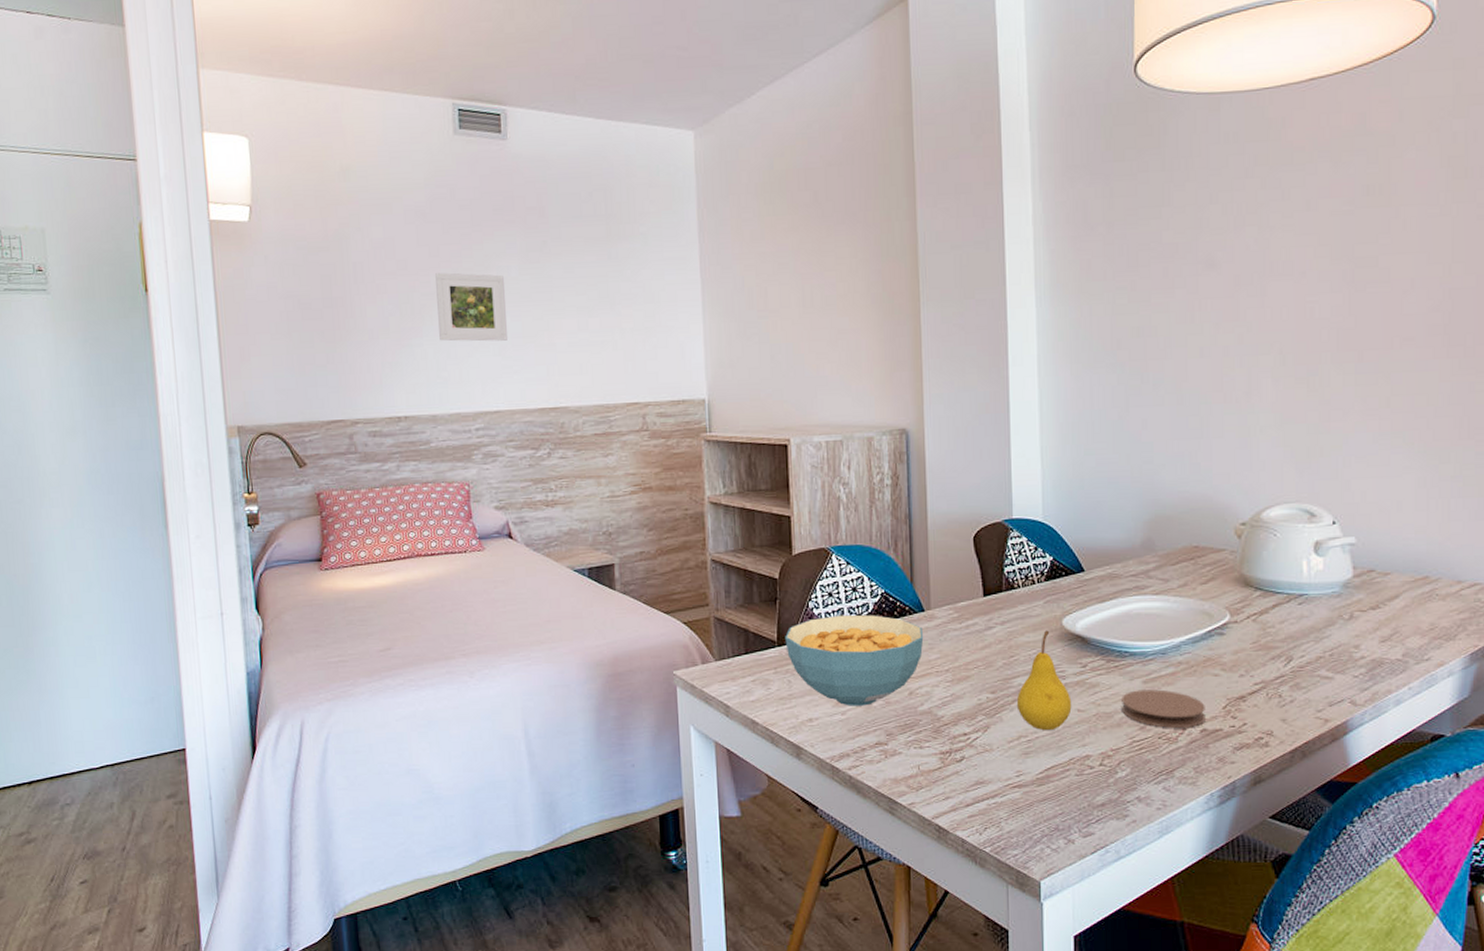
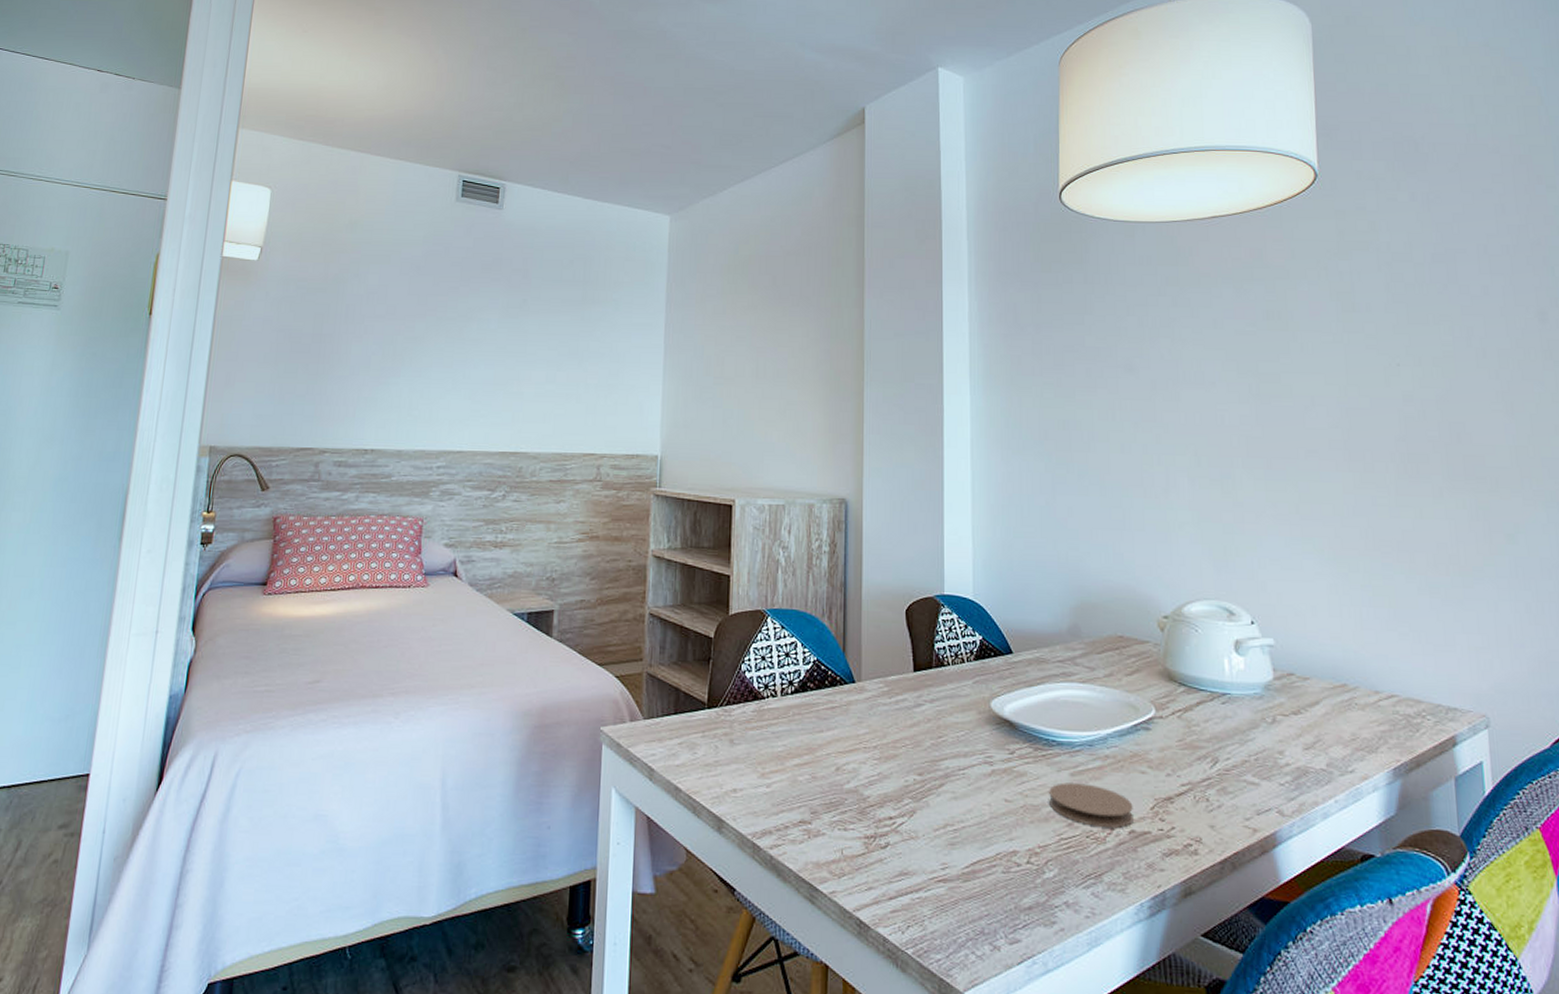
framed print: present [435,272,507,342] -> none [416,320,483,386]
cereal bowl: present [785,614,924,706] -> none [715,680,853,779]
fruit: present [1016,630,1072,731] -> none [943,712,999,821]

